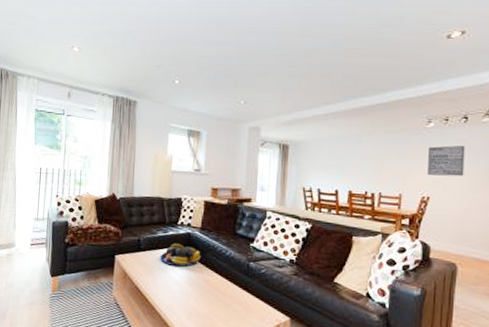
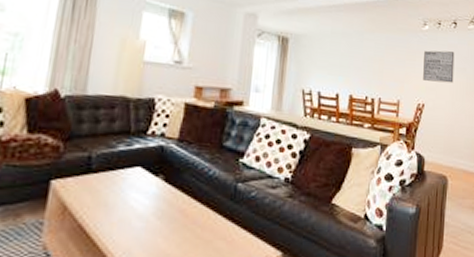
fruit bowl: present [160,243,201,267] -> none [119,160,176,193]

